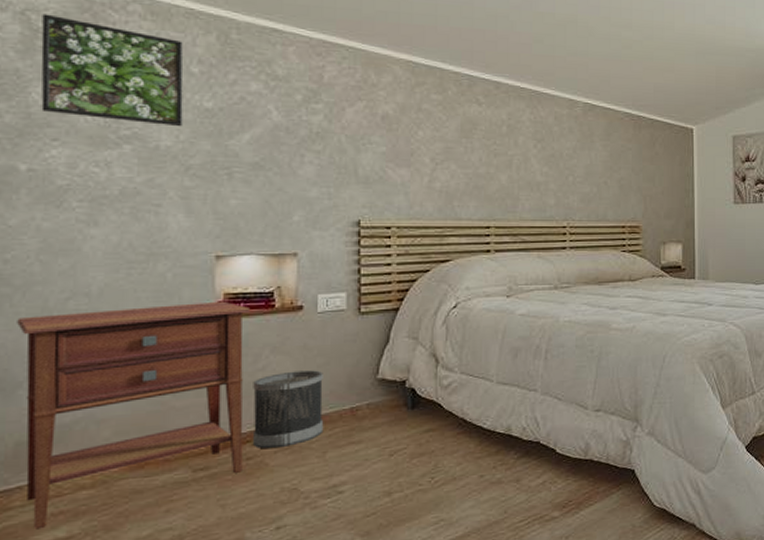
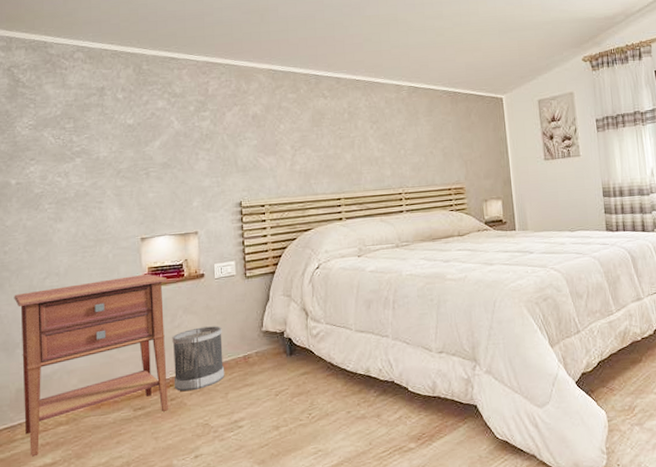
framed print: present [41,13,184,127] -> none [21,68,114,141]

